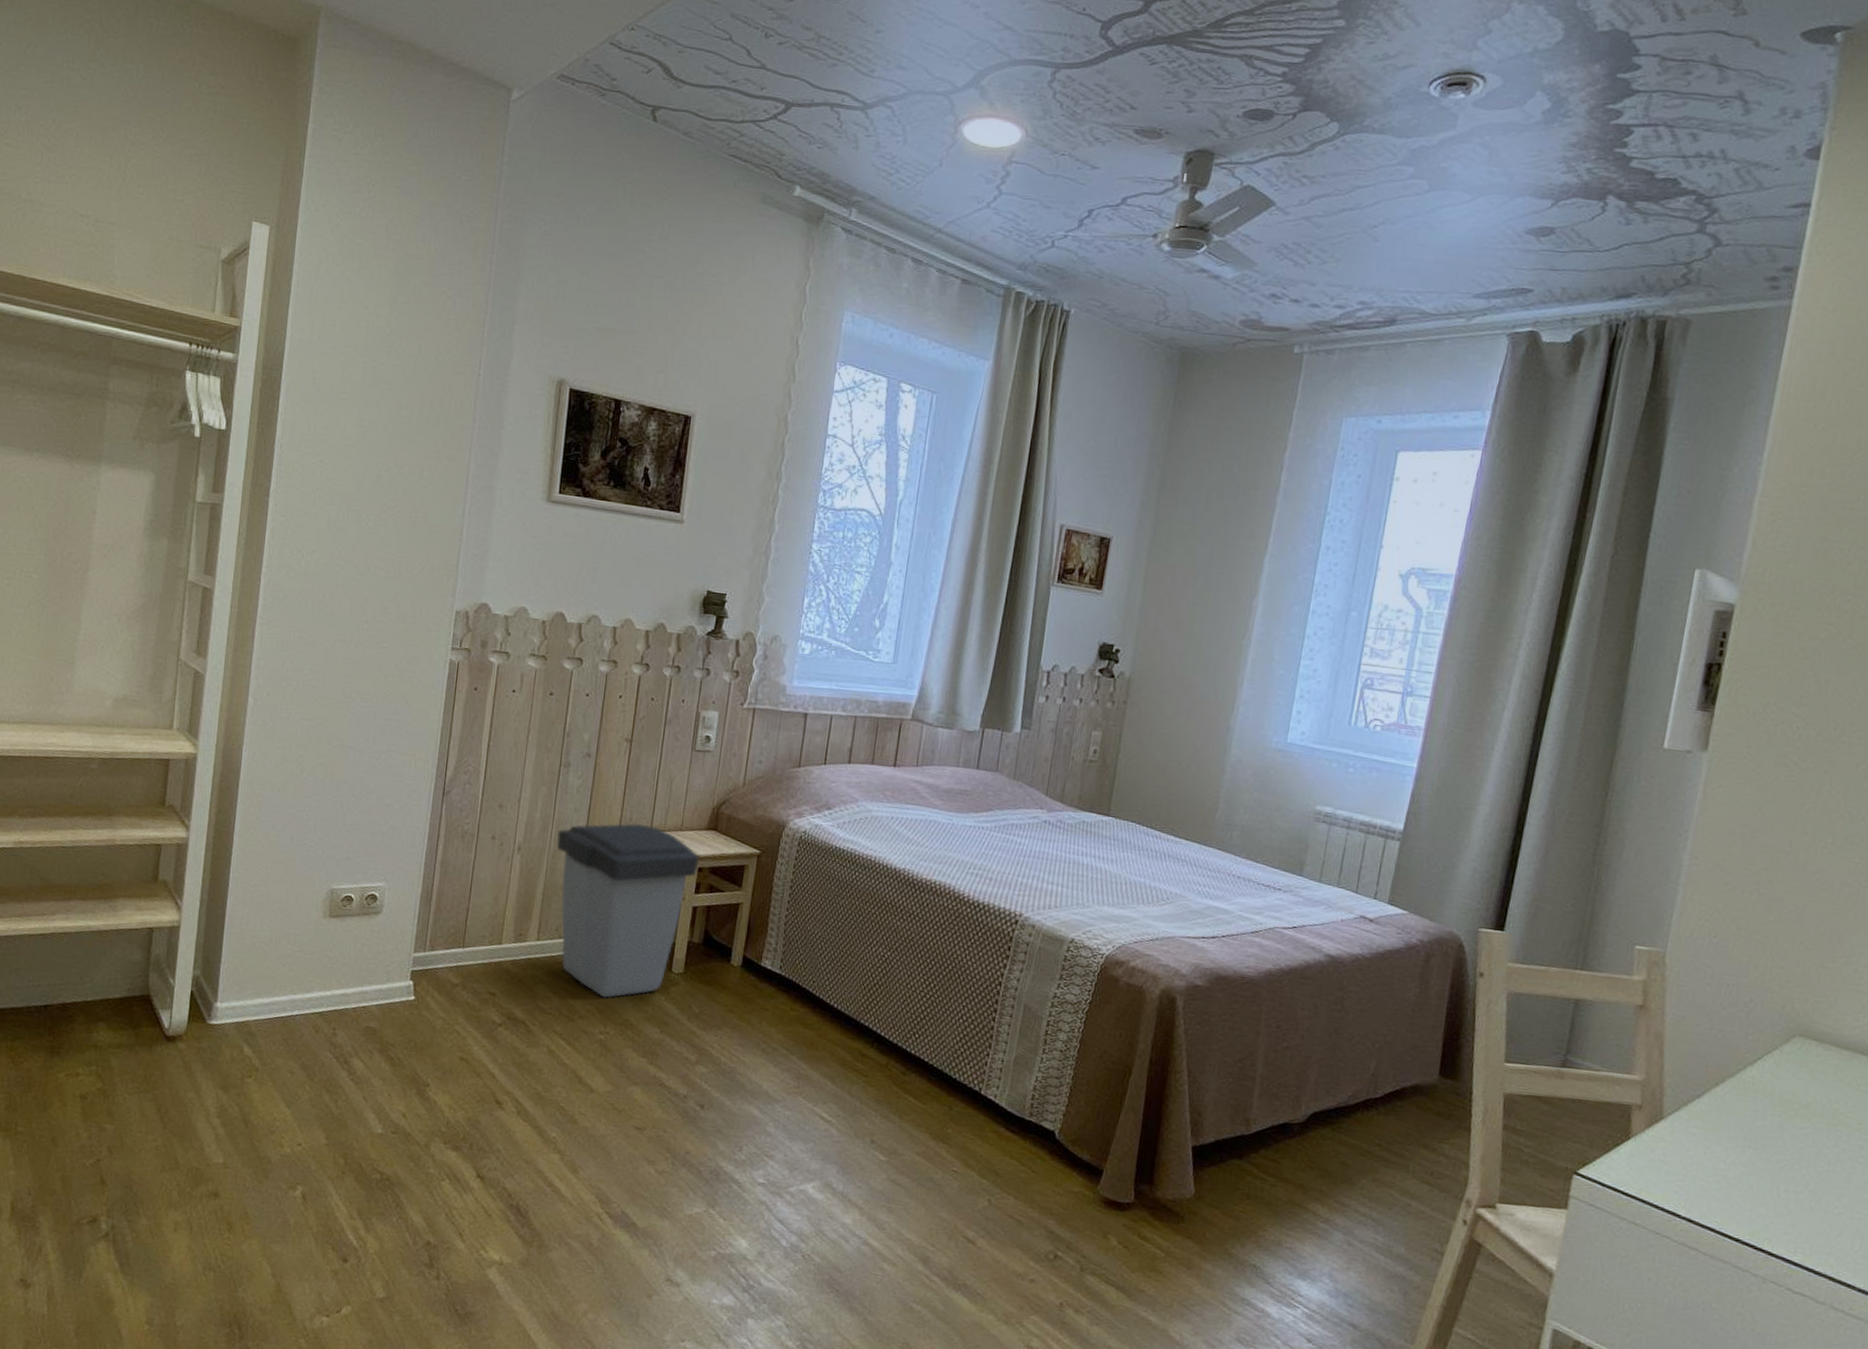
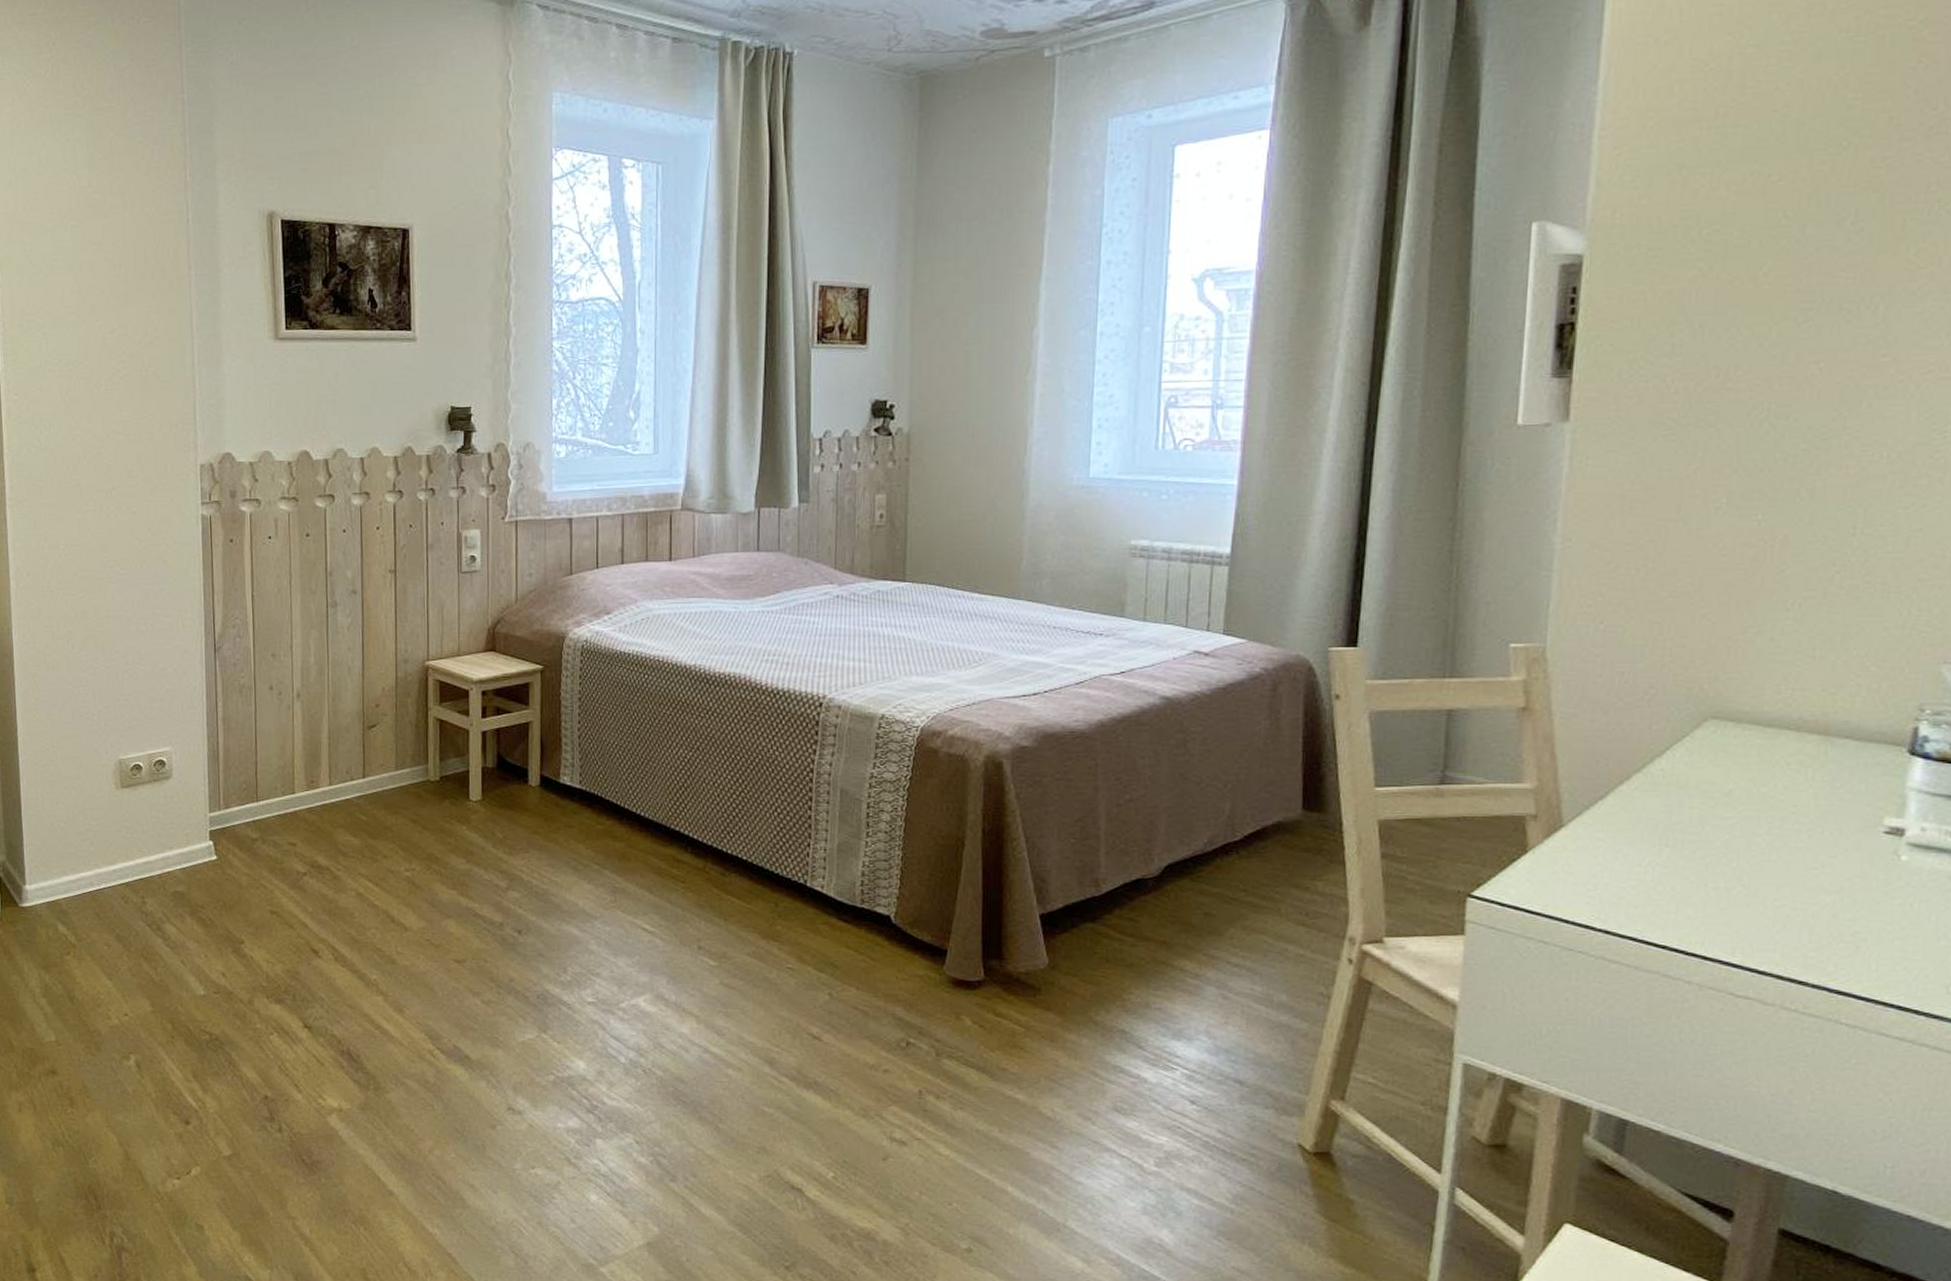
trash can: present [556,823,700,998] -> none [334,654,482,835]

